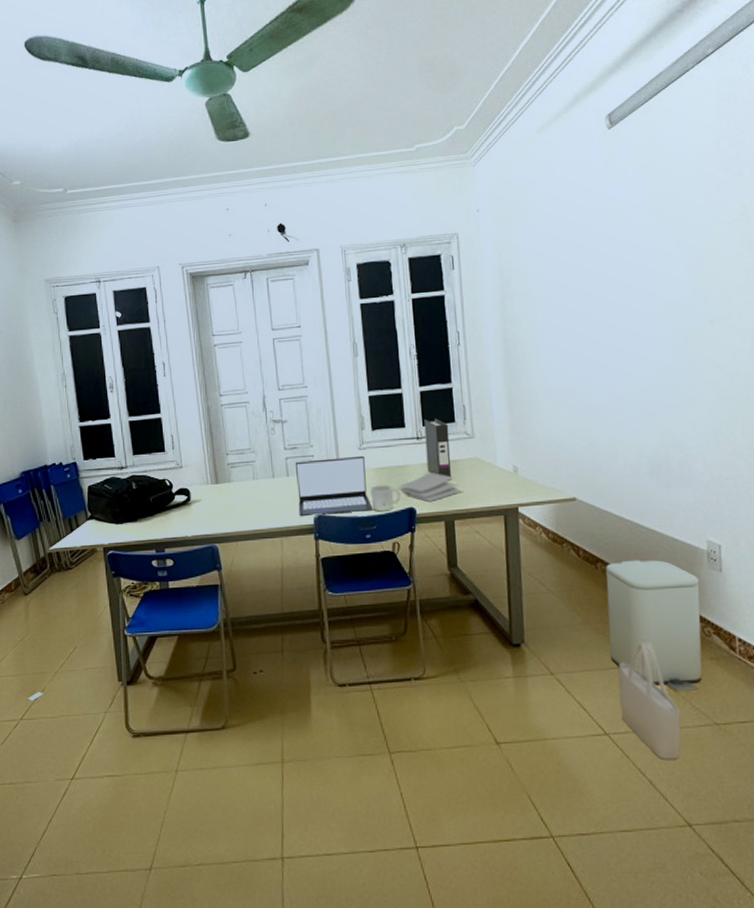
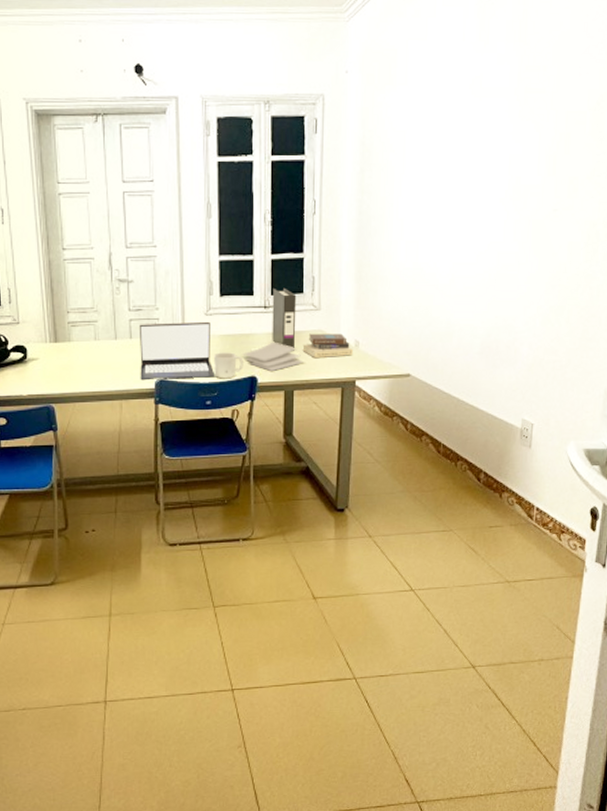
books: none [459,460,513,487] -> present [302,333,354,359]
pedal bin: present [606,559,703,692] -> none [423,434,510,554]
shopping bag: present [618,643,682,760] -> none [427,510,479,612]

